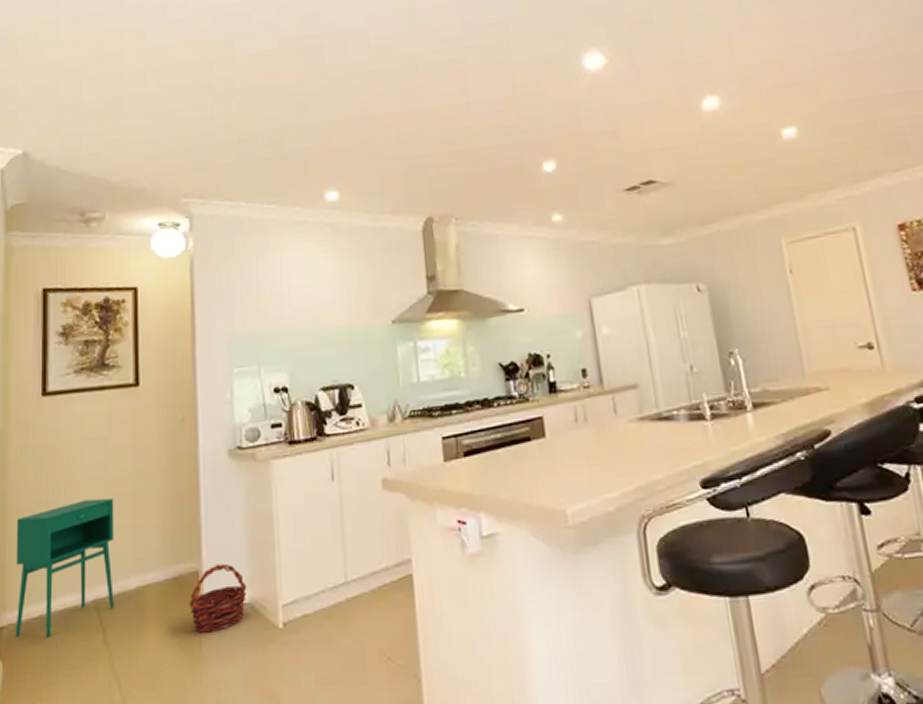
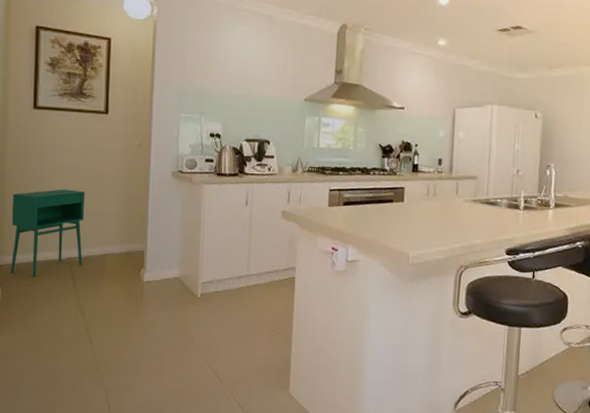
basket: present [188,563,247,633] -> none [135,248,178,292]

